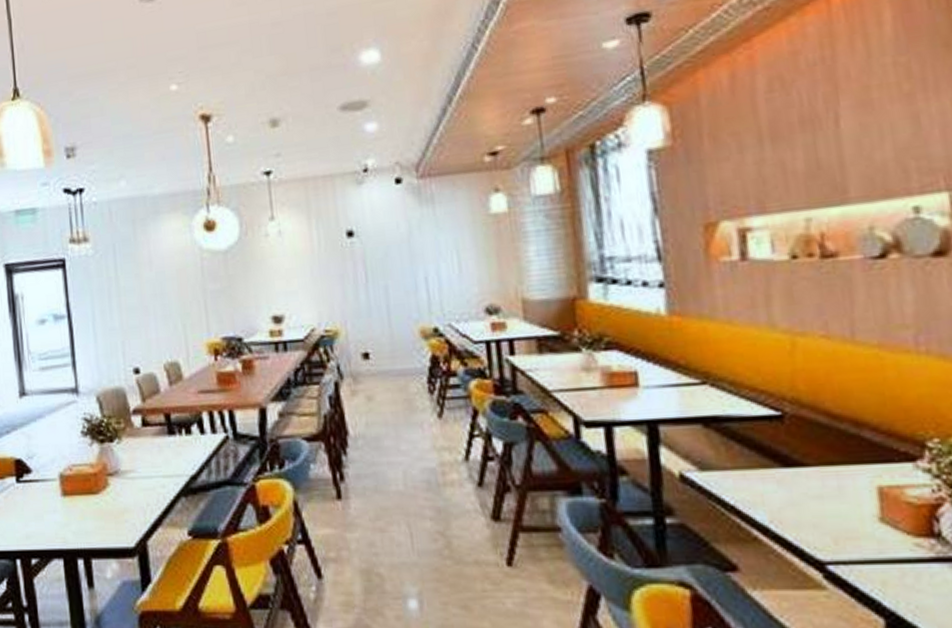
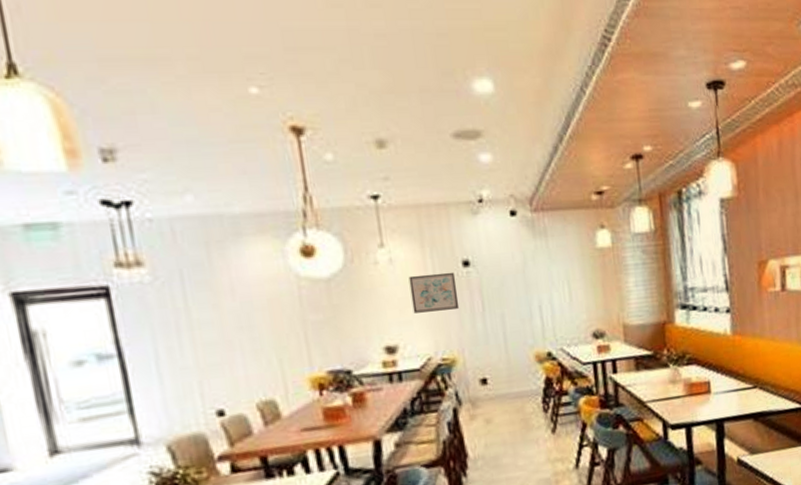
wall art: none [295,242,343,284] -> present [408,272,460,313]

